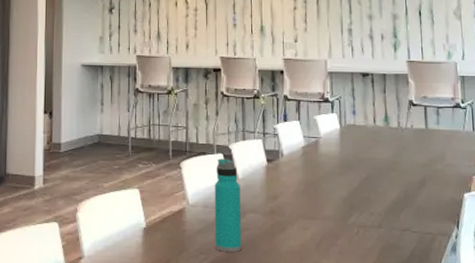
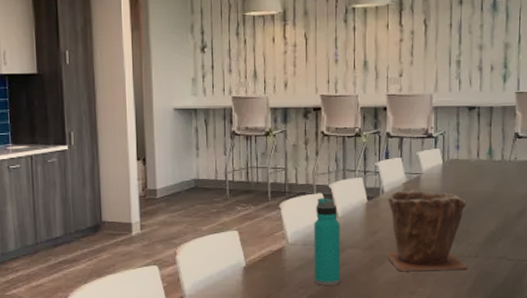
plant pot: none [287,153,372,241] -> present [386,189,469,271]

